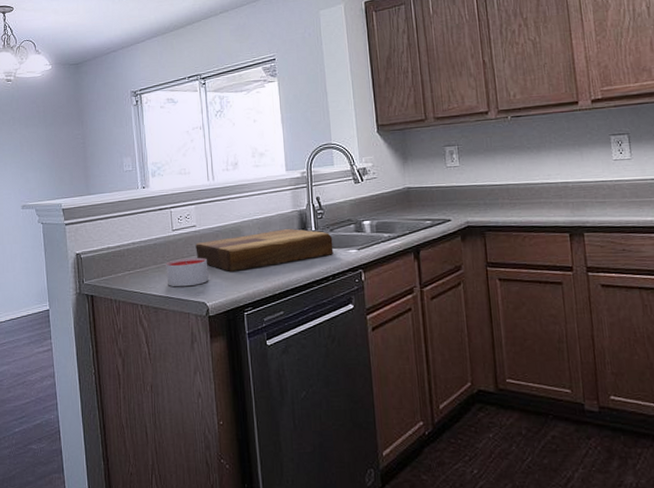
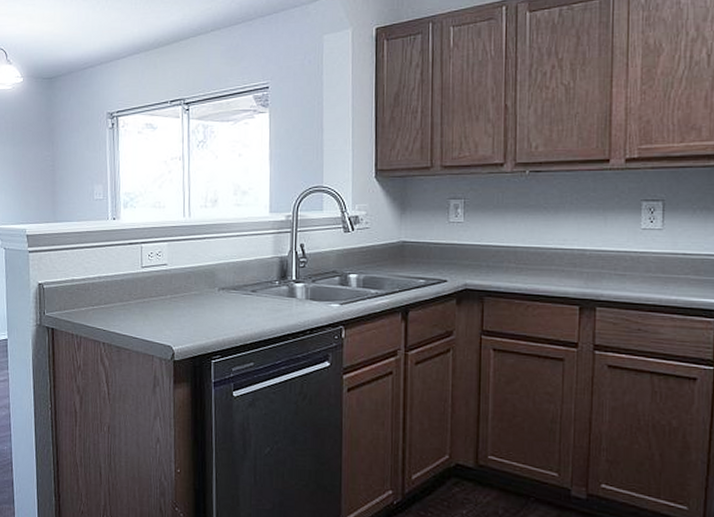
candle: present [166,257,209,287] -> none [132,297,177,328]
cutting board: present [195,229,334,271] -> none [165,276,314,316]

